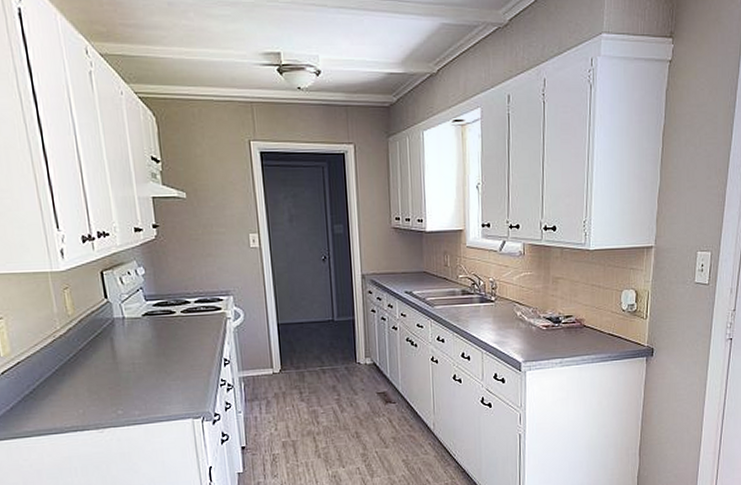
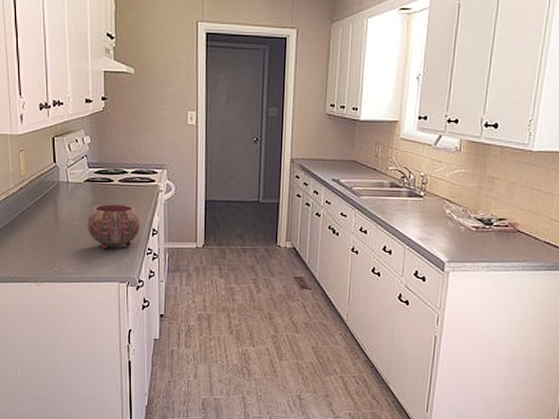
bowl: none [150,336,211,386] -> present [88,204,140,250]

